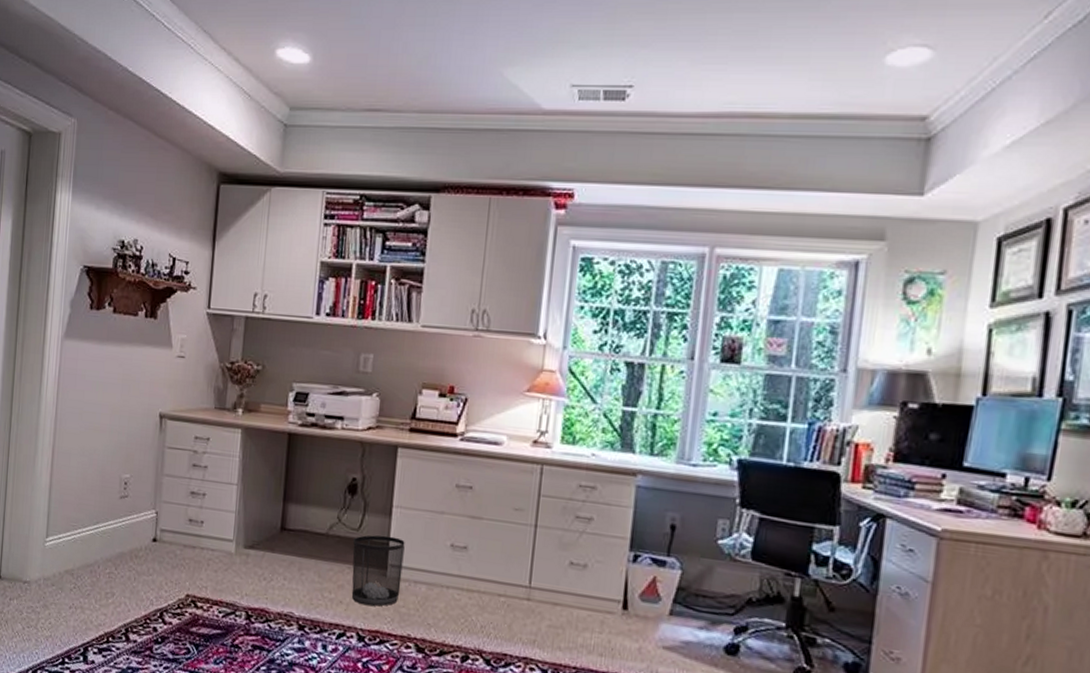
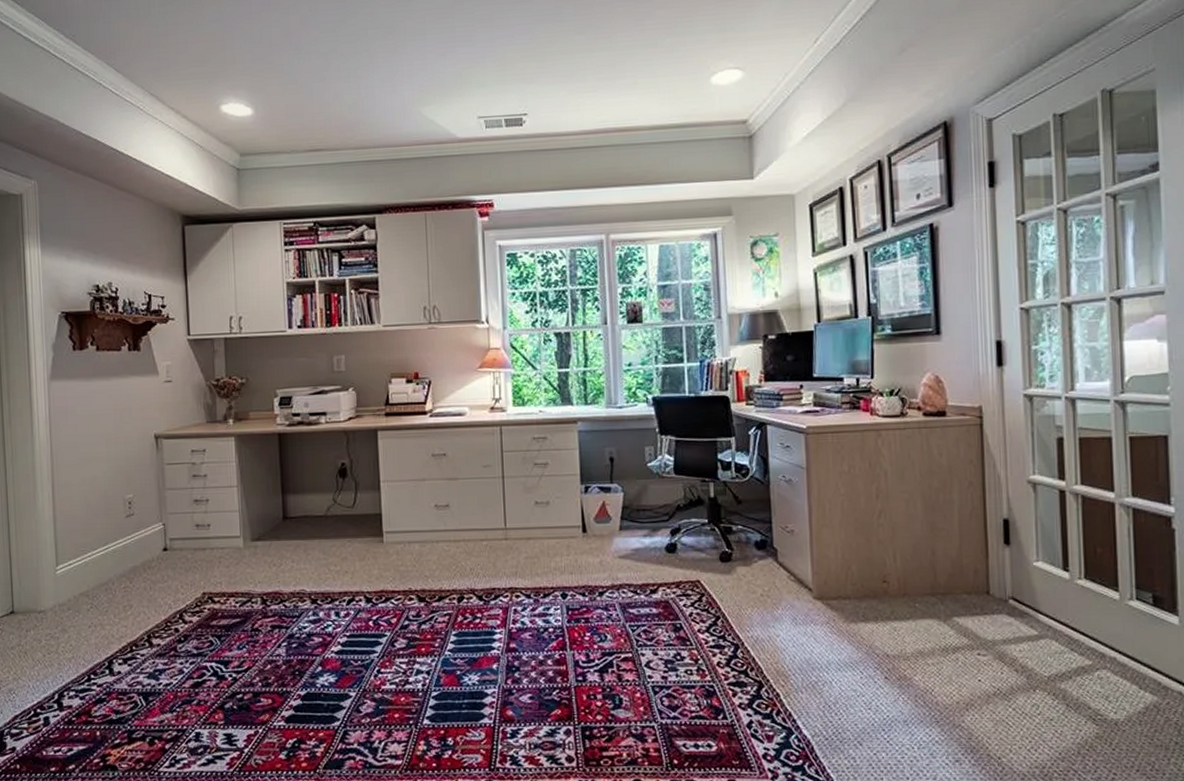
waste bin: present [351,535,405,607] -> none [350,507,397,571]

